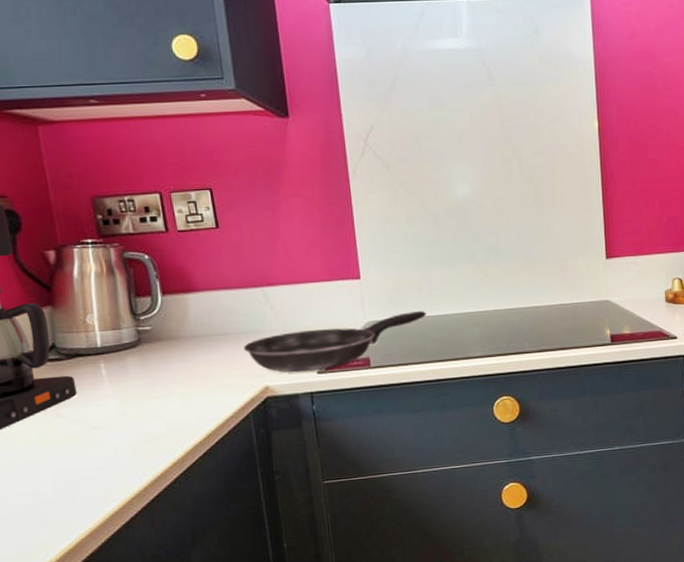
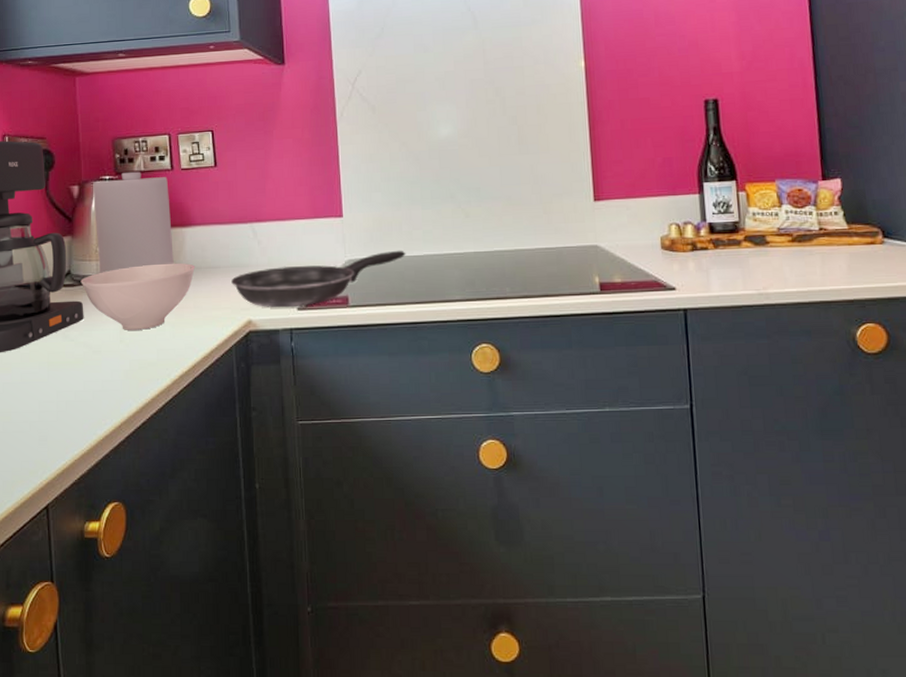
bowl: none [68,331,202,404] -> present [80,263,195,330]
paper towel holder: none [72,234,177,345] -> present [93,171,174,273]

